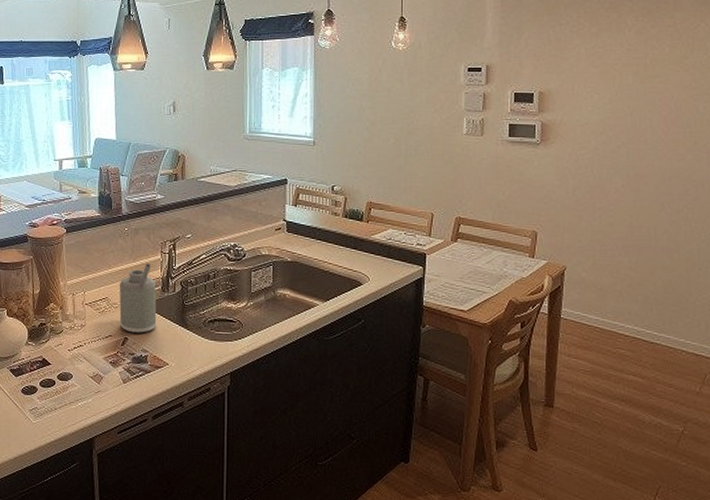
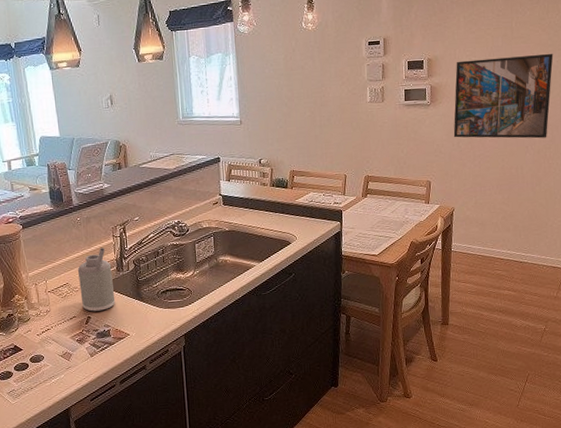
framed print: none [568,97,699,196] -> present [453,53,554,139]

